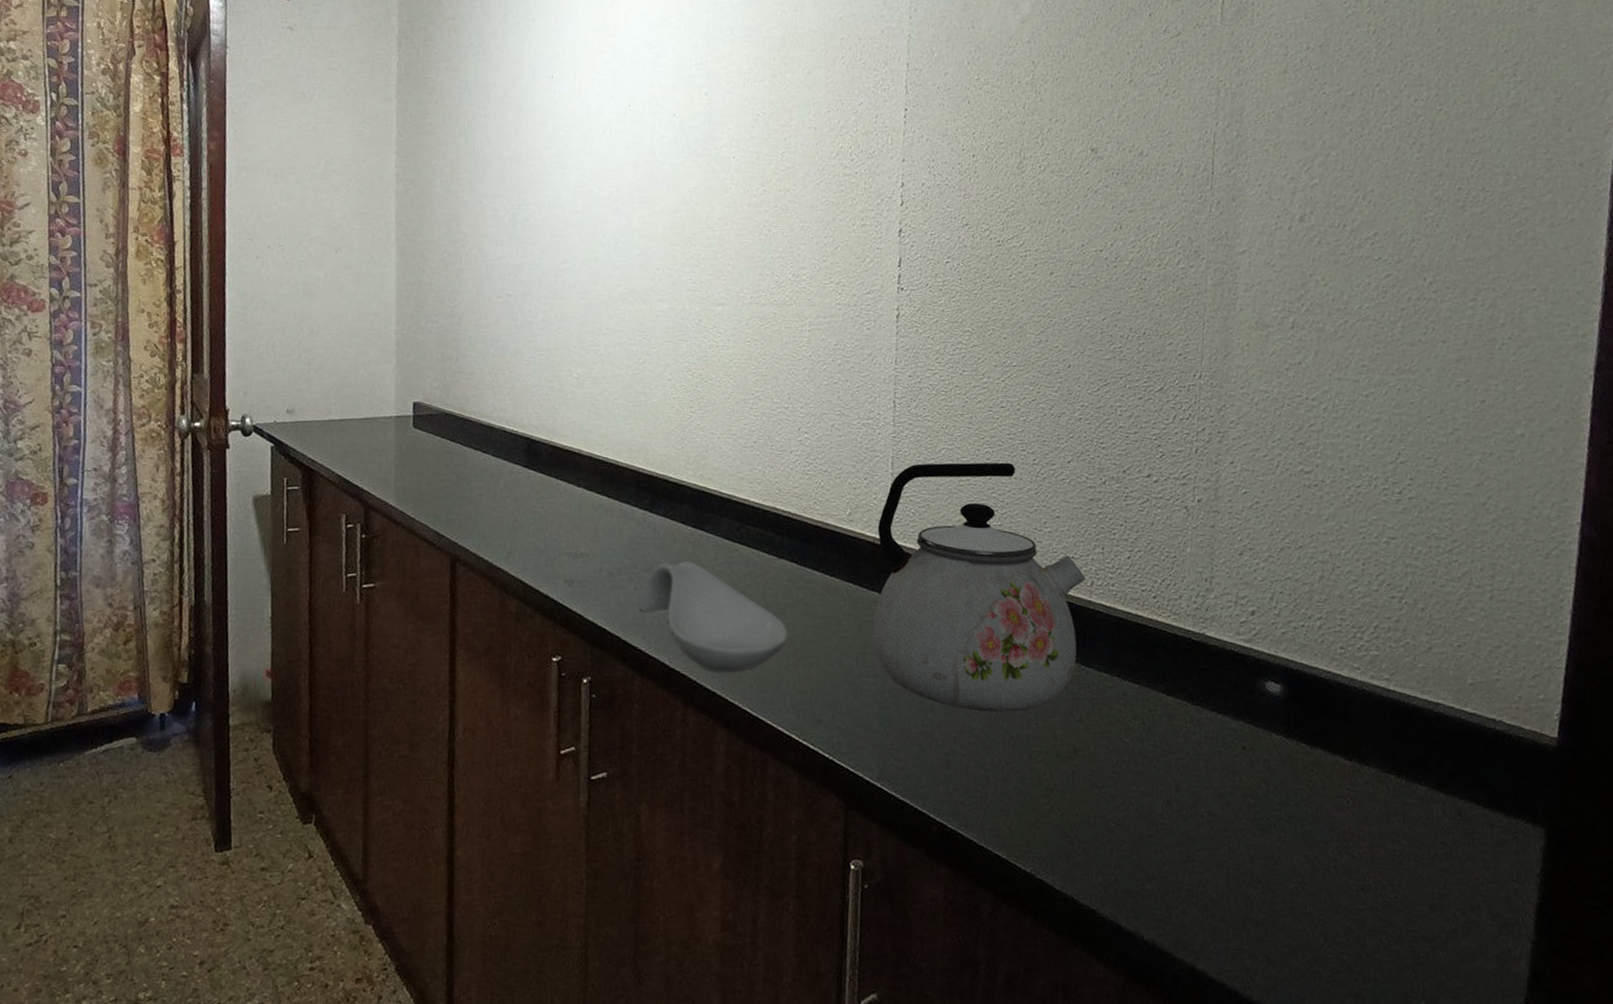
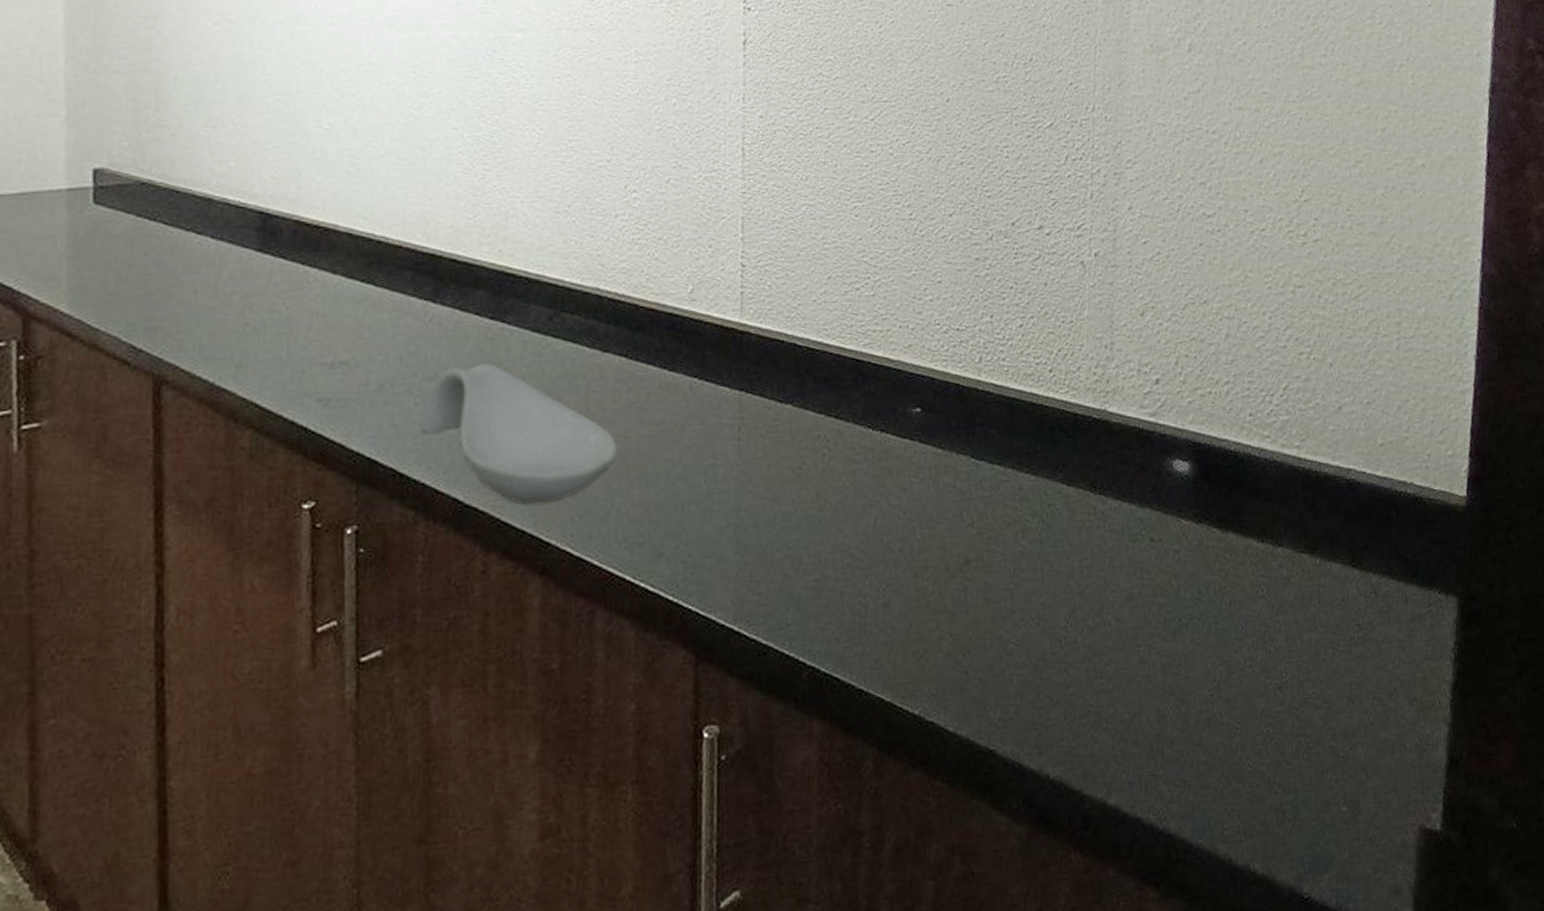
kettle: present [873,462,1086,712] -> none [724,219,973,524]

